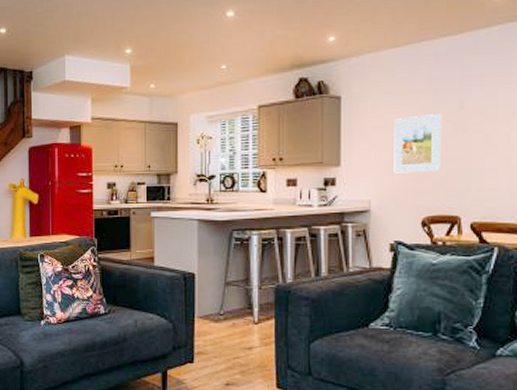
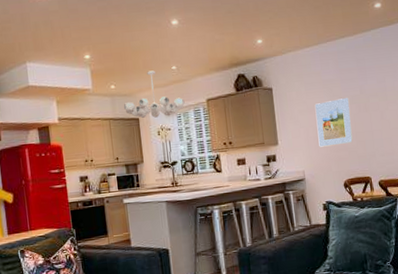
chandelier: none [163,69,232,124] -> present [124,70,185,118]

